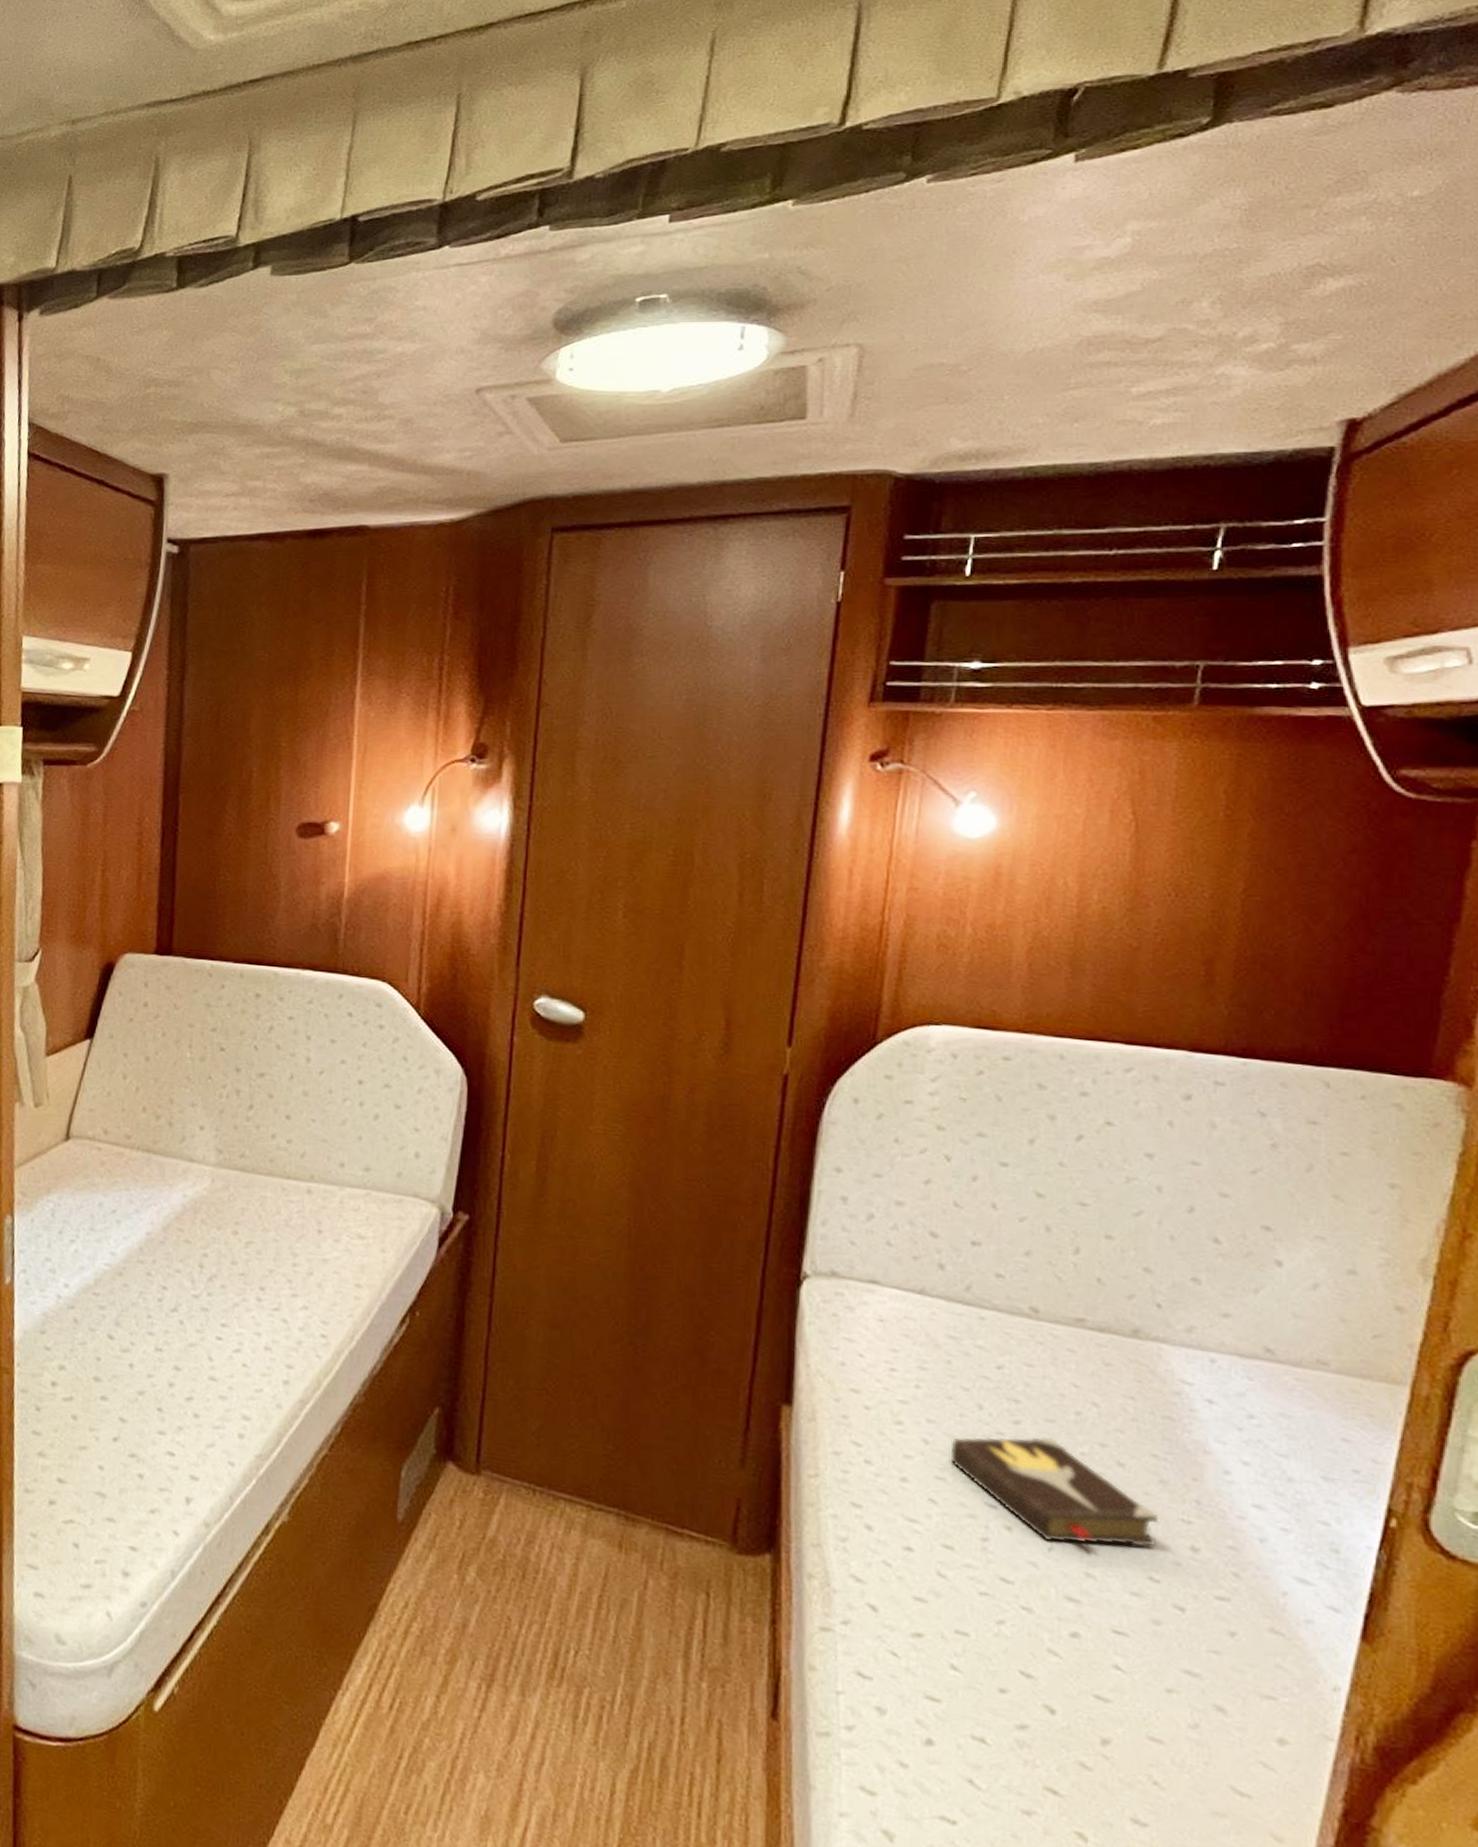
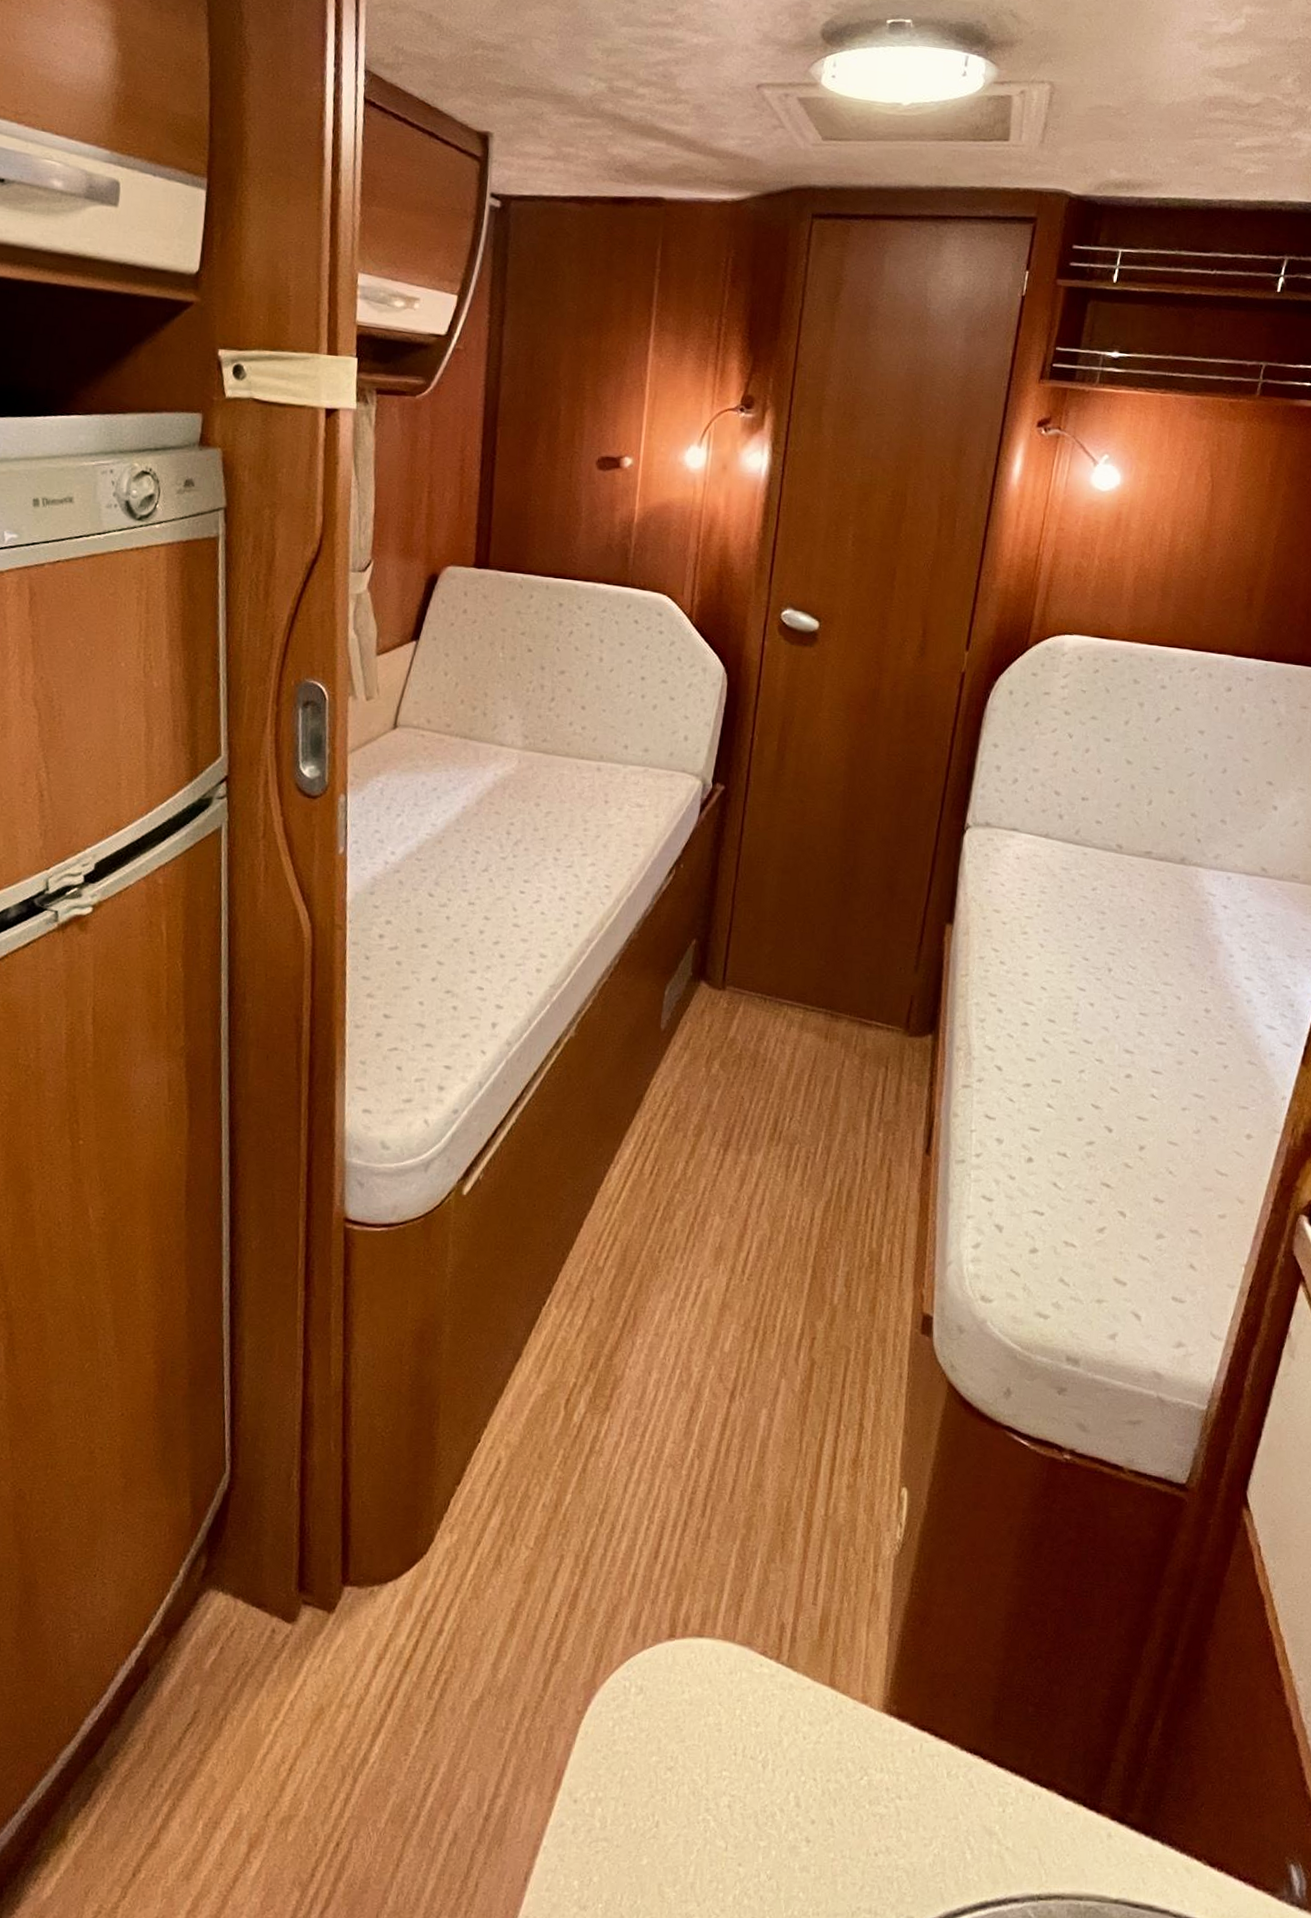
hardback book: present [950,1436,1159,1548] -> none [1057,937,1187,1012]

